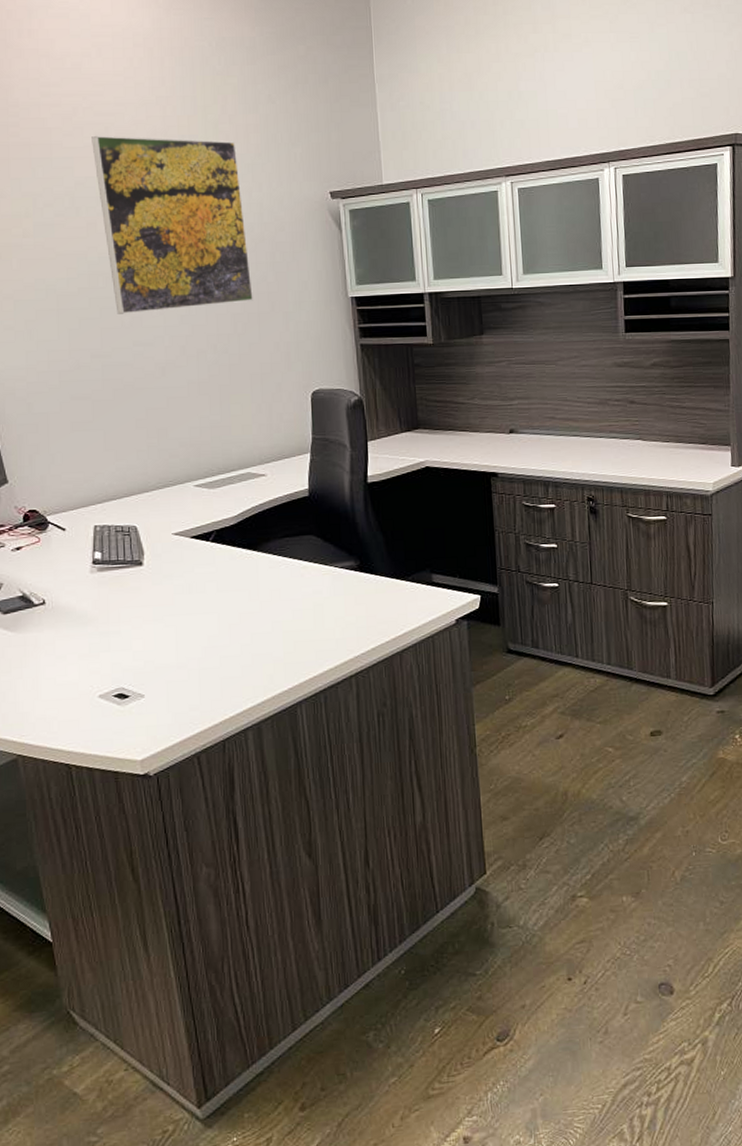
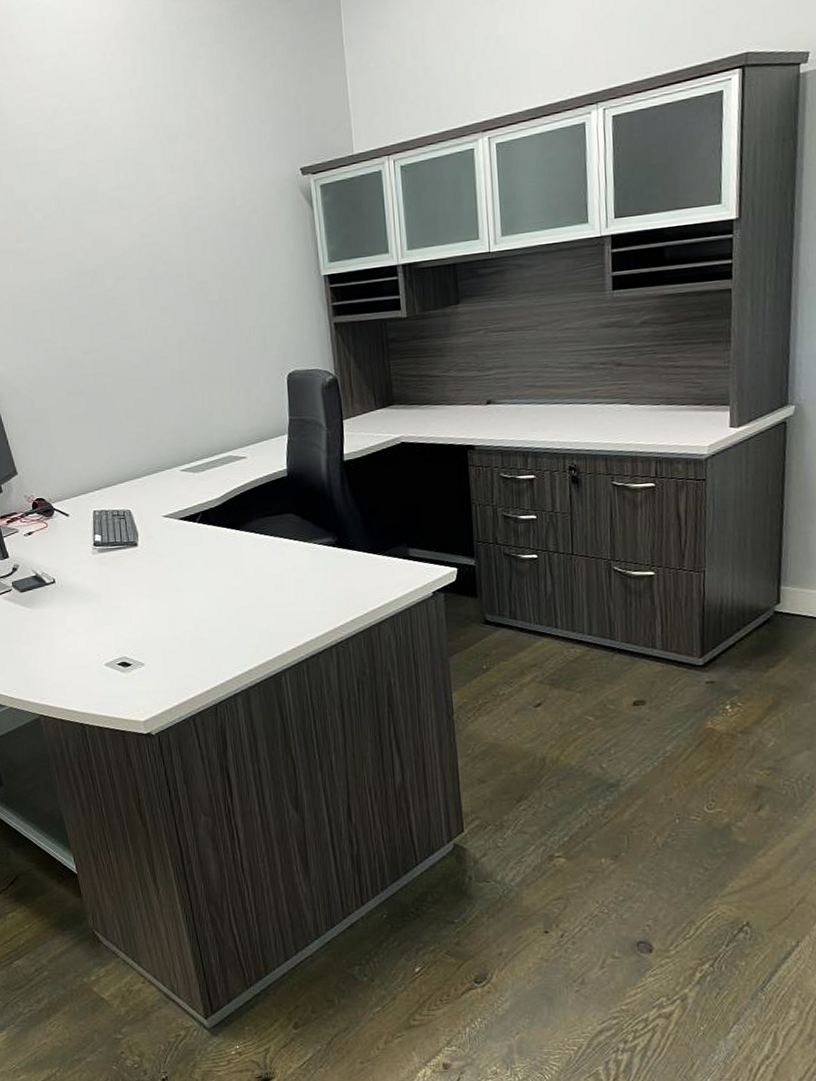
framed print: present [91,135,253,314] -> none [72,126,229,310]

